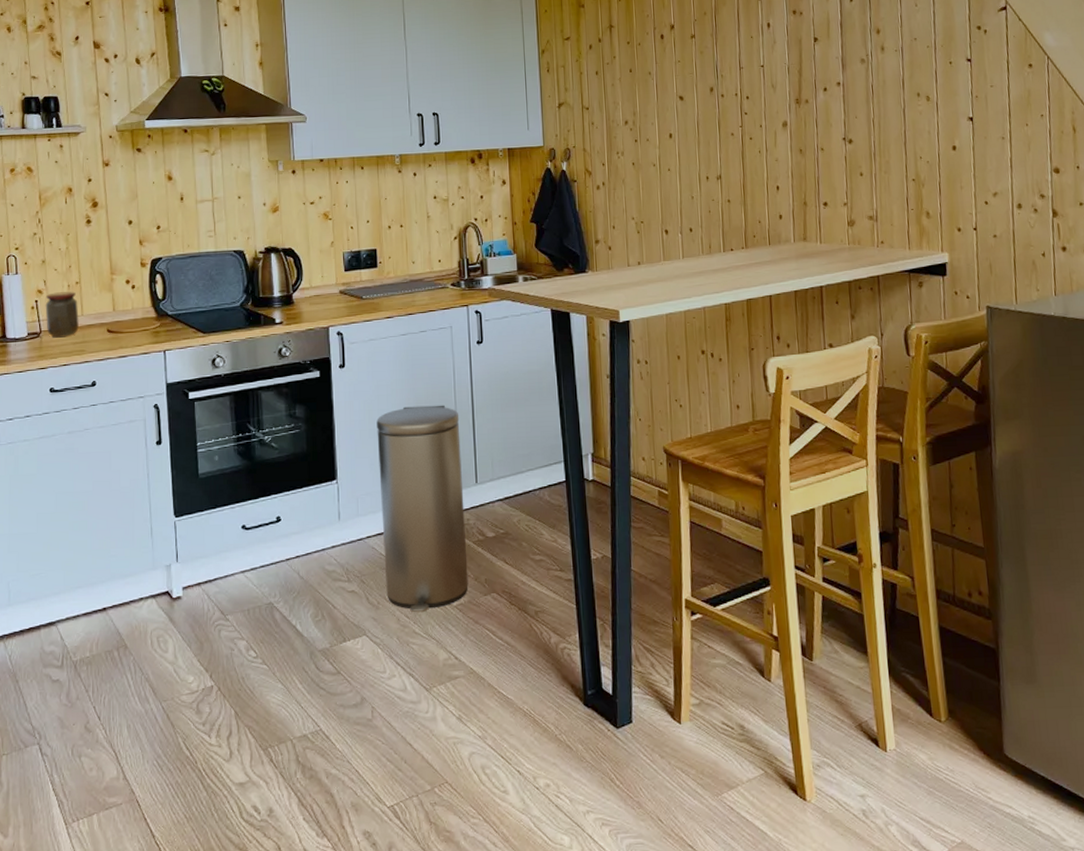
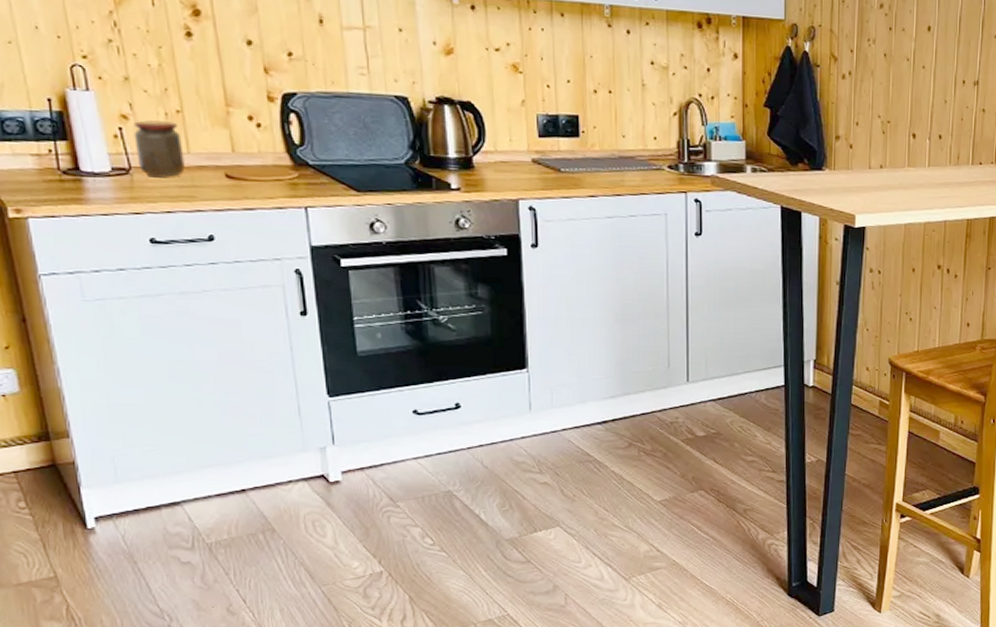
pedal bin: present [377,405,469,613] -> none [575,296,674,507]

